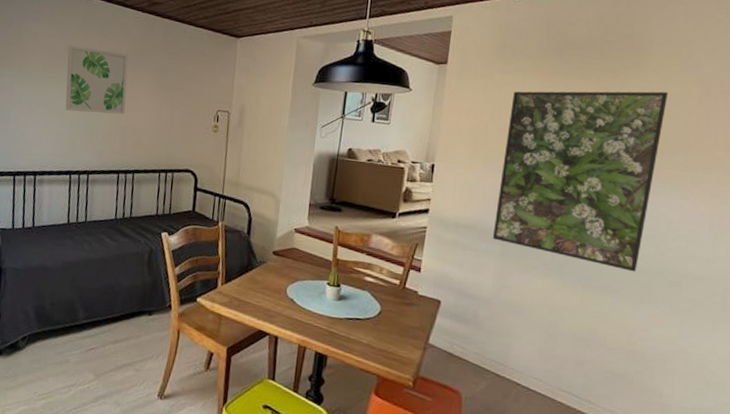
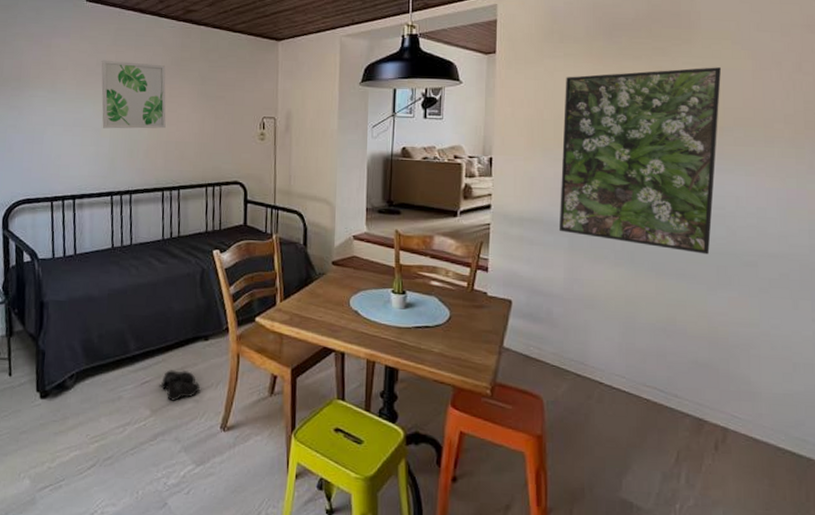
boots: none [103,339,142,368] -> present [159,369,201,401]

